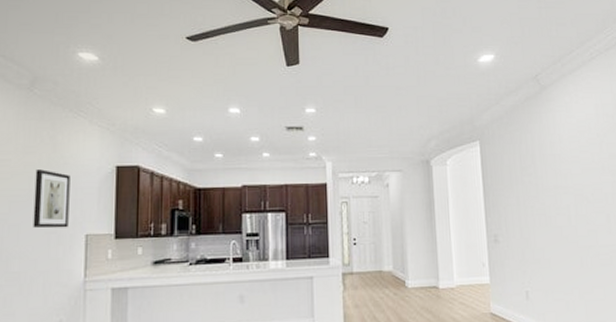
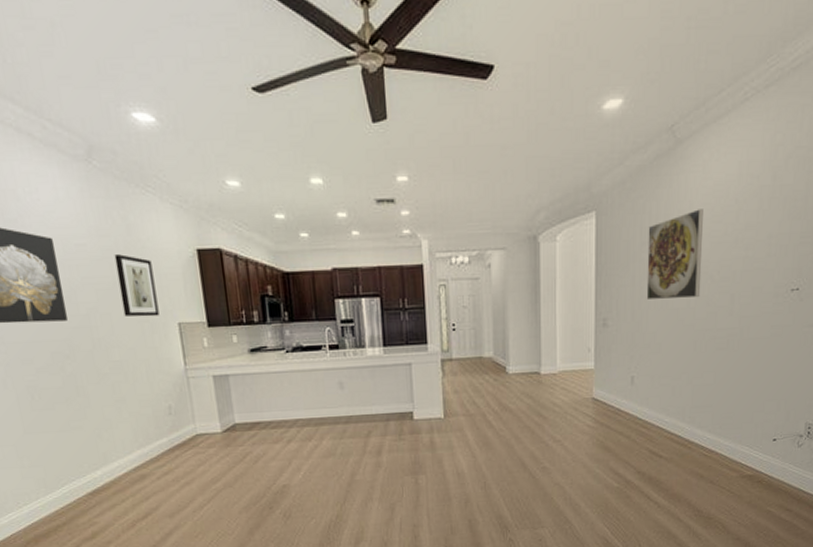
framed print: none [526,141,579,218] -> present [646,209,703,299]

